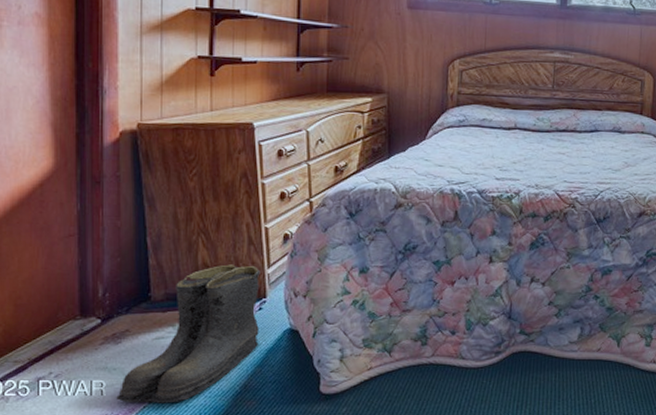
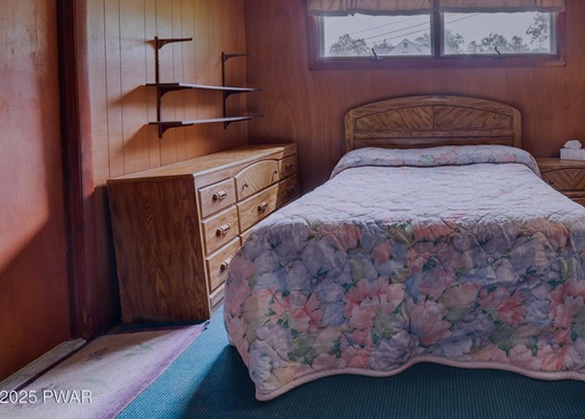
boots: present [115,264,261,403] -> none [99,292,208,409]

